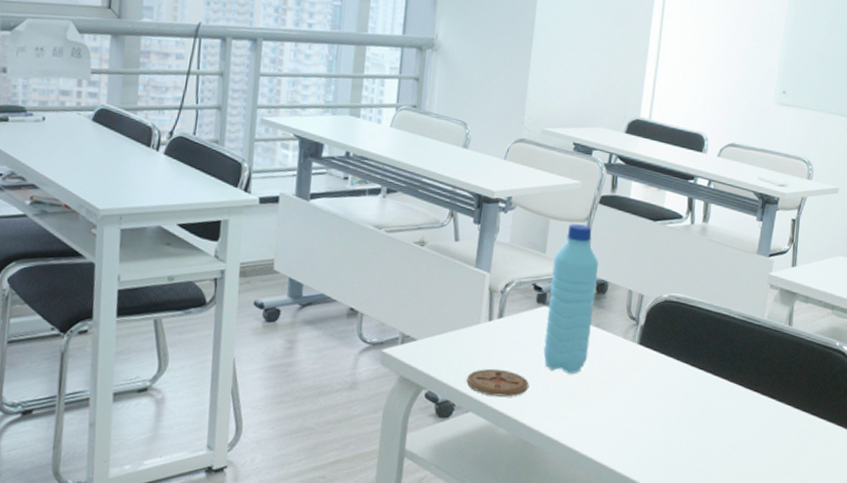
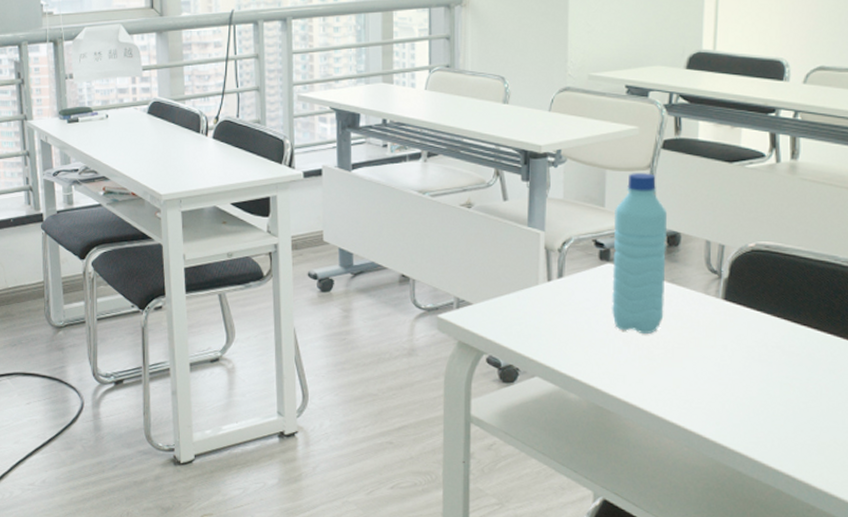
coaster: present [467,368,530,397] -> none [530,331,599,360]

